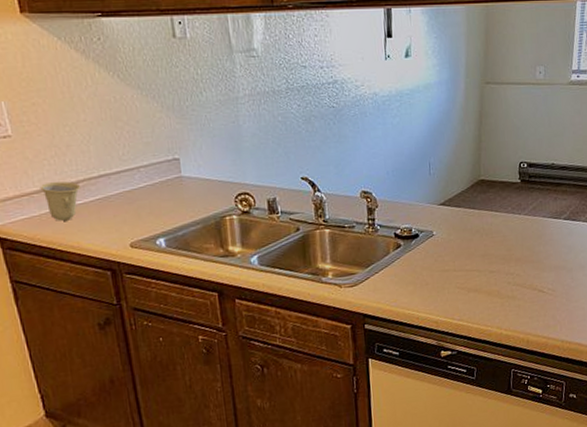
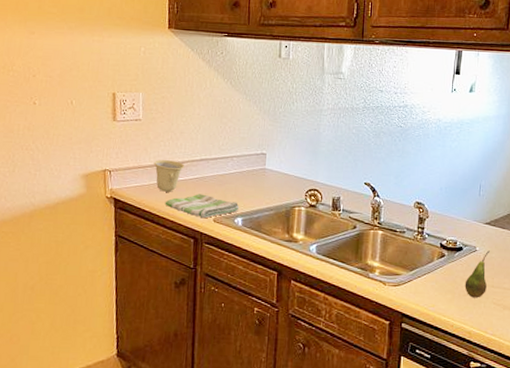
dish towel: none [65,216,159,246] -> present [165,194,240,219]
fruit: none [425,233,449,286] -> present [464,250,490,298]

